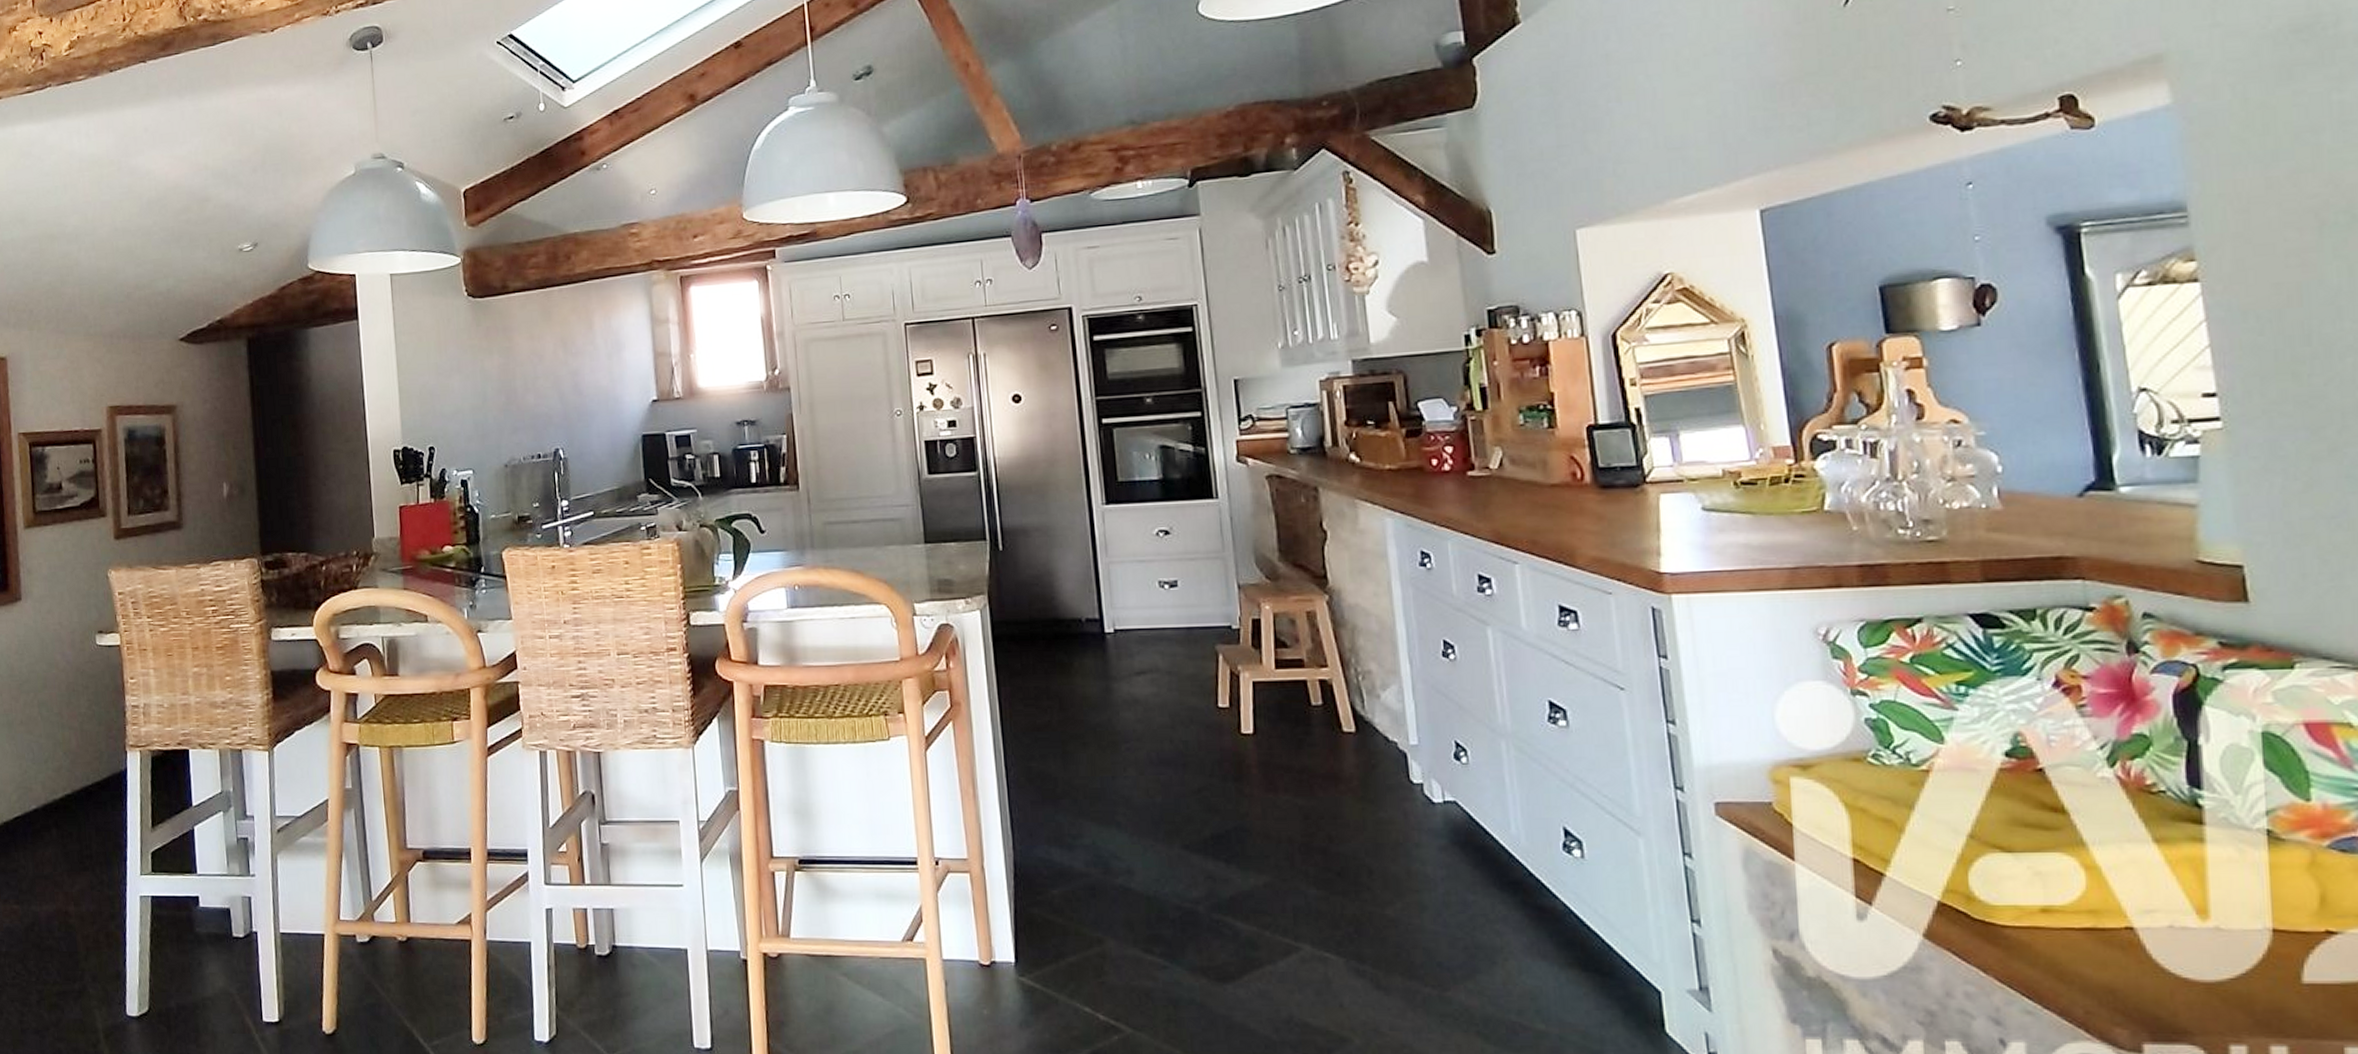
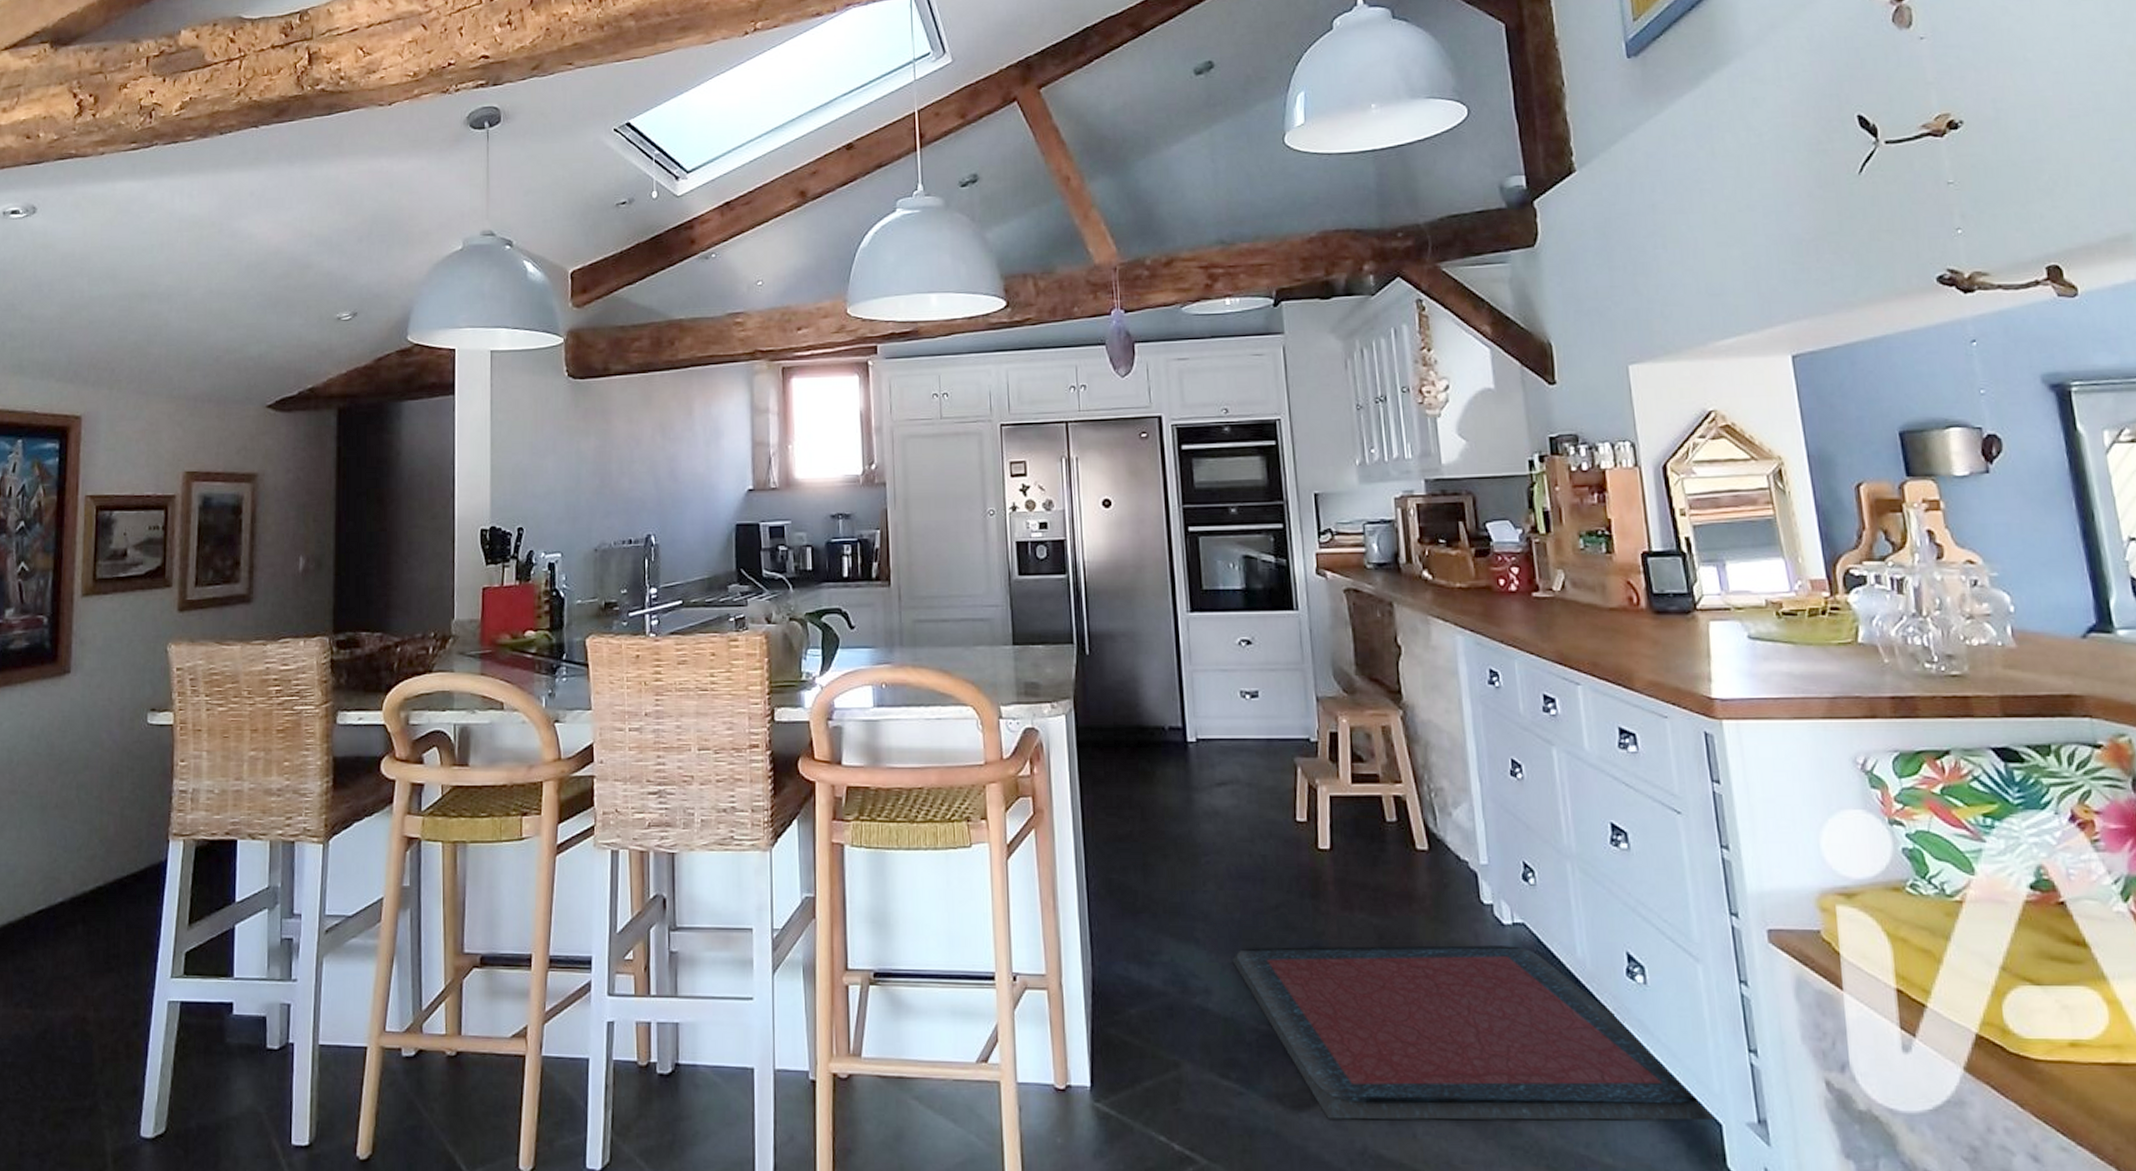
doormat: none [1154,823,1654,991] -> present [1232,945,1715,1121]

